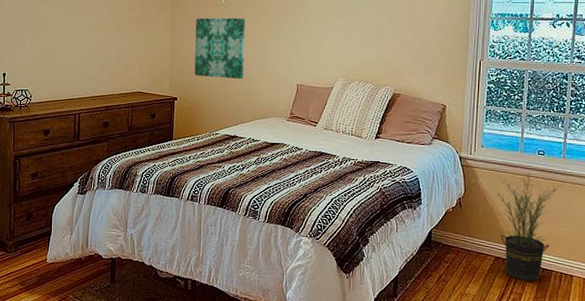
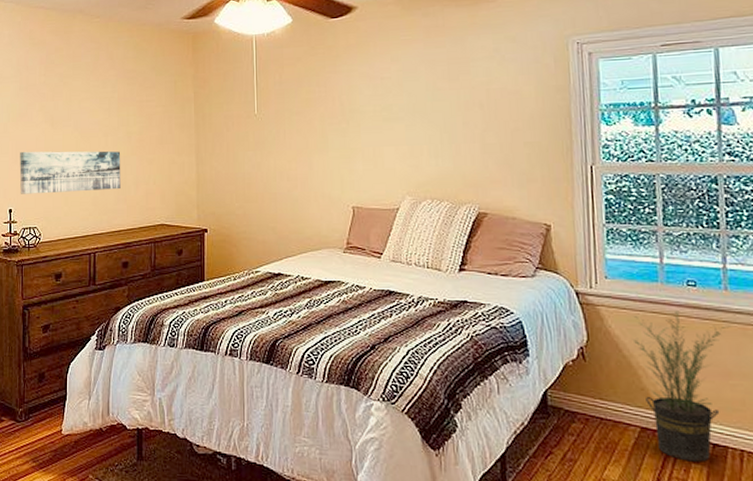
wall art: none [13,23,105,61] -> present [19,151,121,194]
wall art: present [194,17,246,80] -> none [225,130,286,204]

